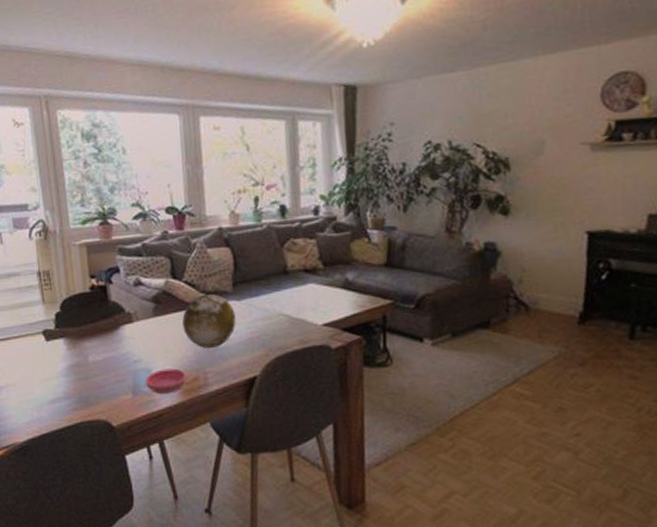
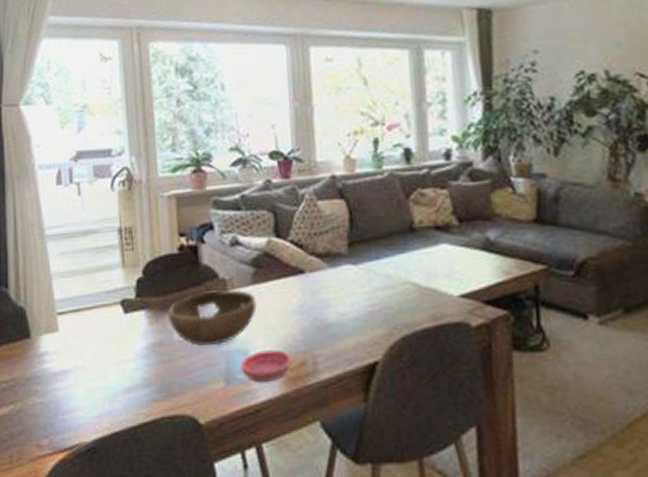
bowl: none [83,321,158,366] -> present [168,289,257,346]
decorative orb: present [182,293,236,348] -> none [287,255,353,325]

